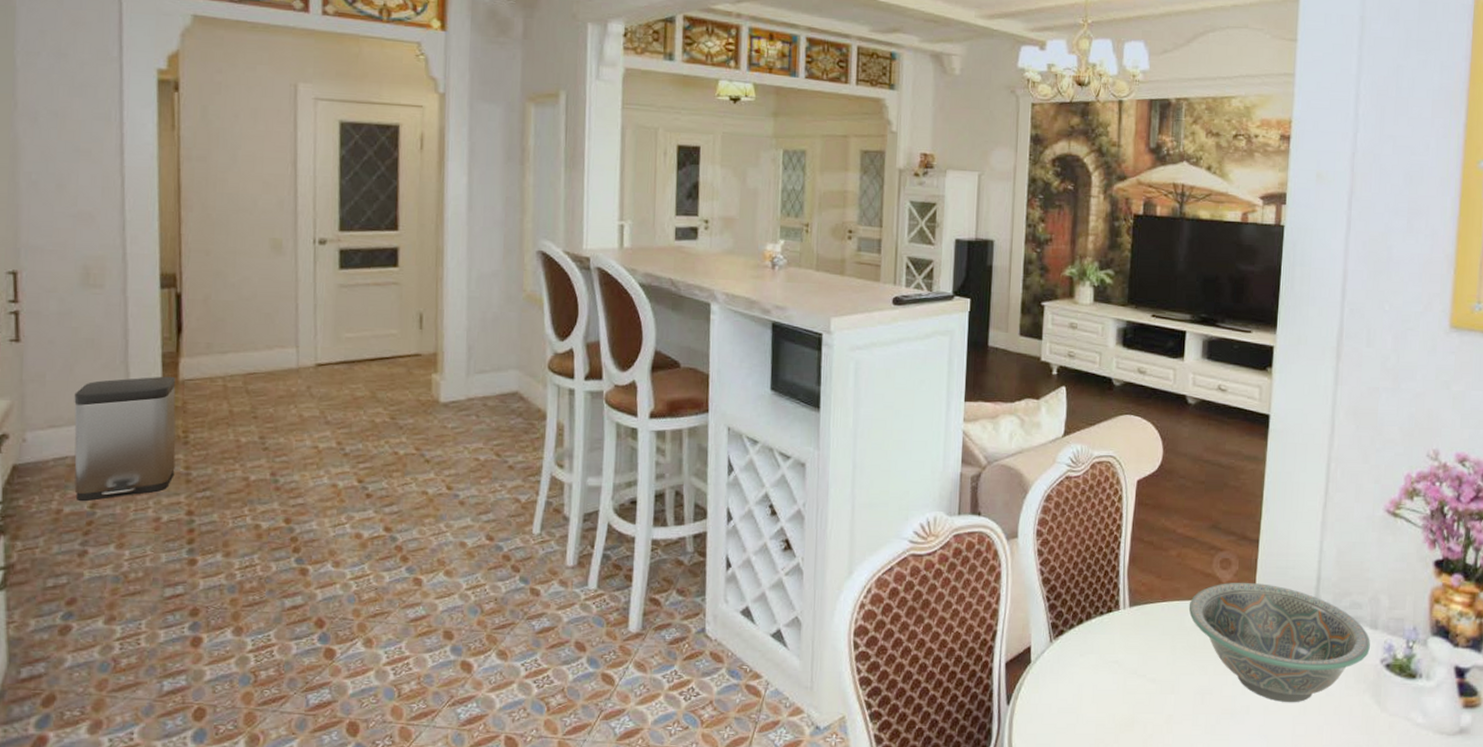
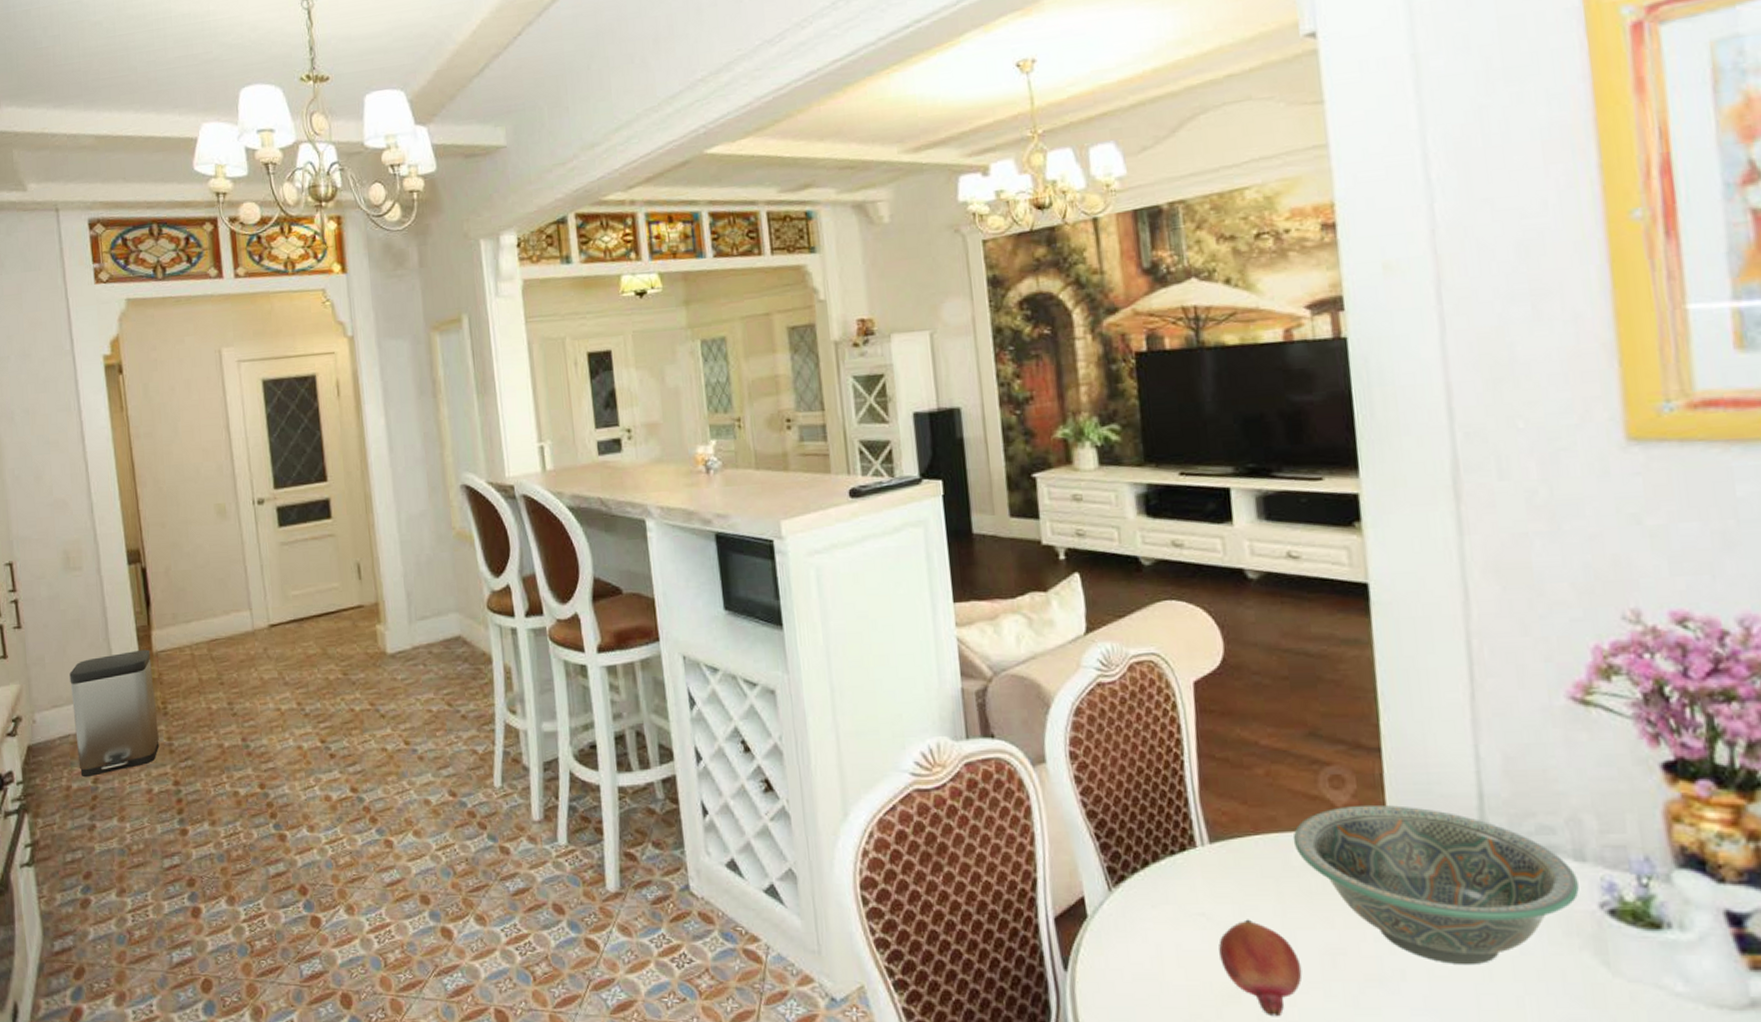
fruit: none [1123,666,1180,741] -> present [1219,919,1303,1017]

